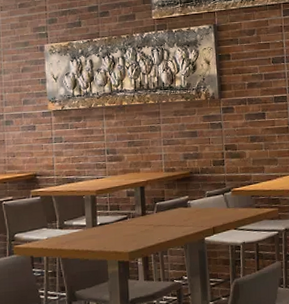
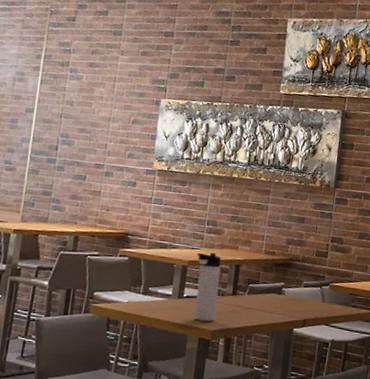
thermos bottle: none [103,178,130,245] -> present [194,252,221,322]

